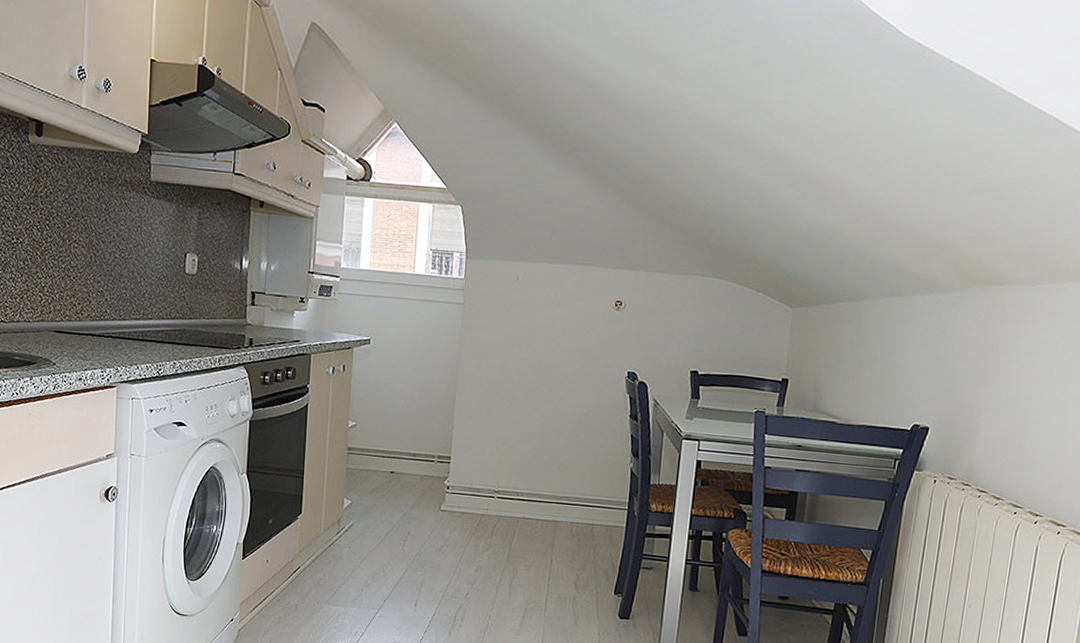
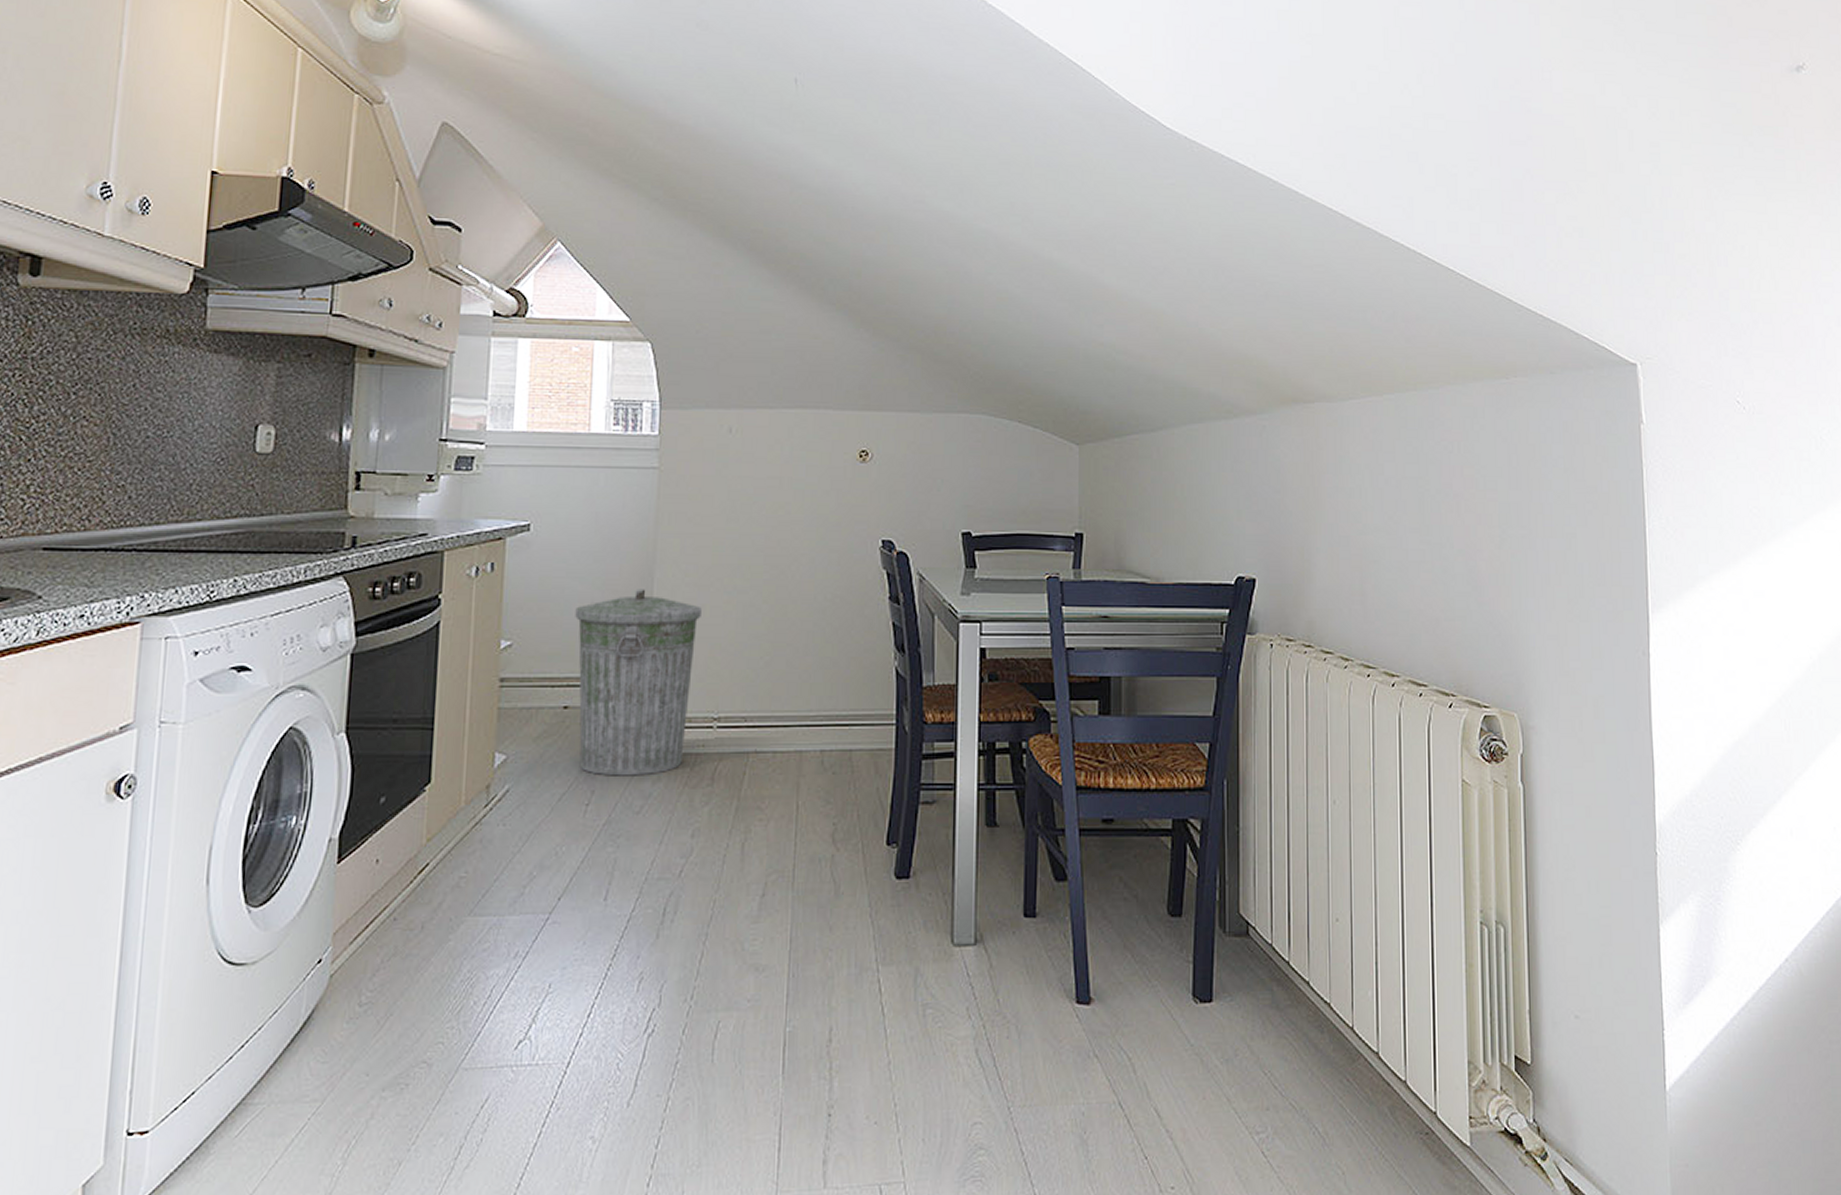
trash can: none [400,393,490,525] -> present [575,589,702,776]

